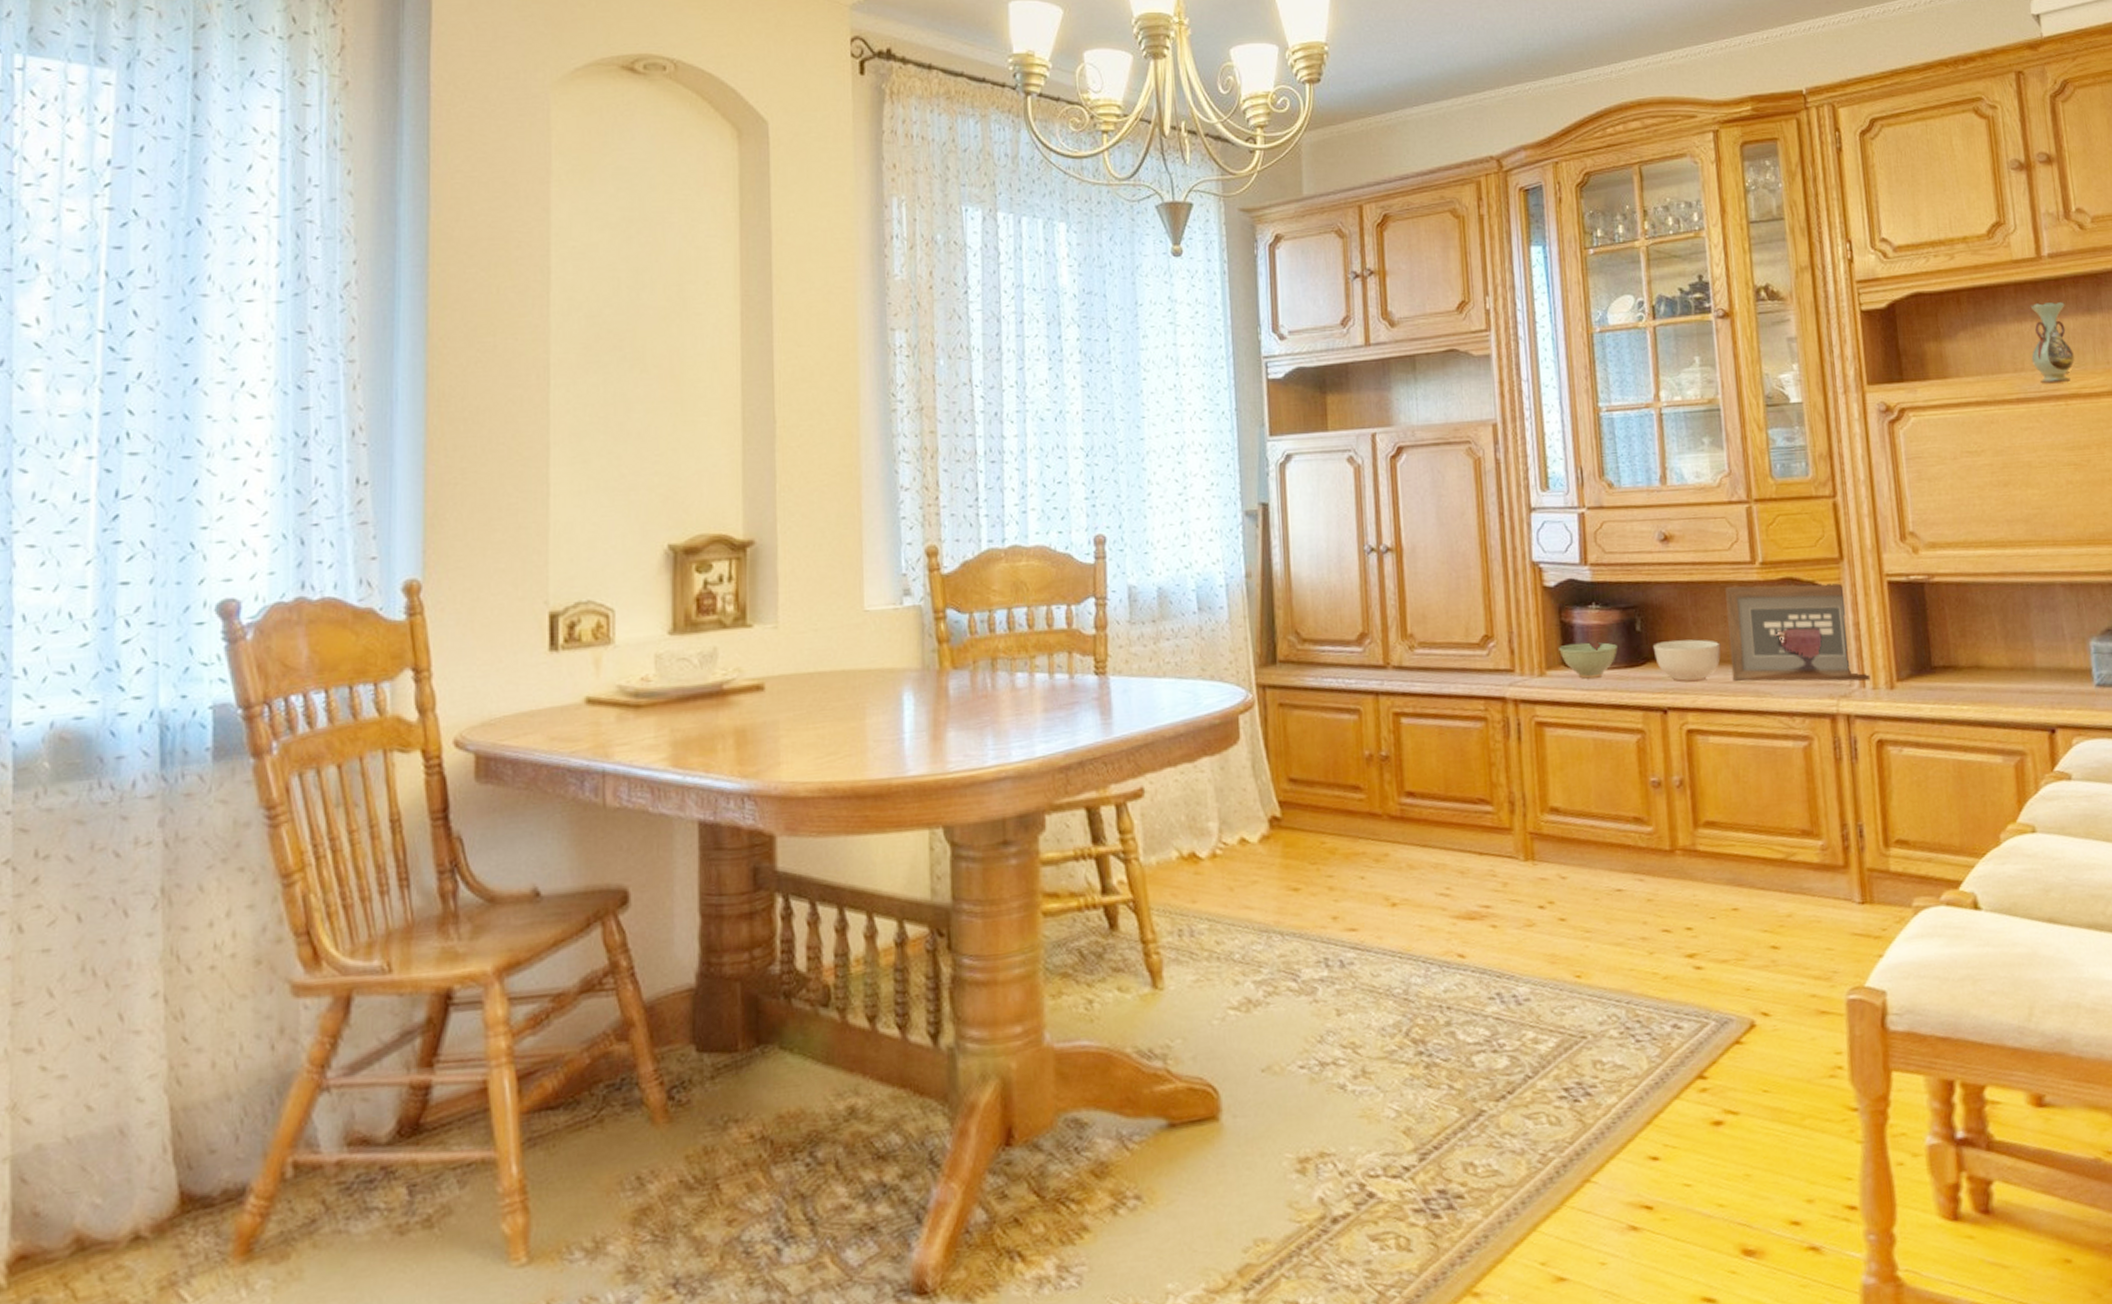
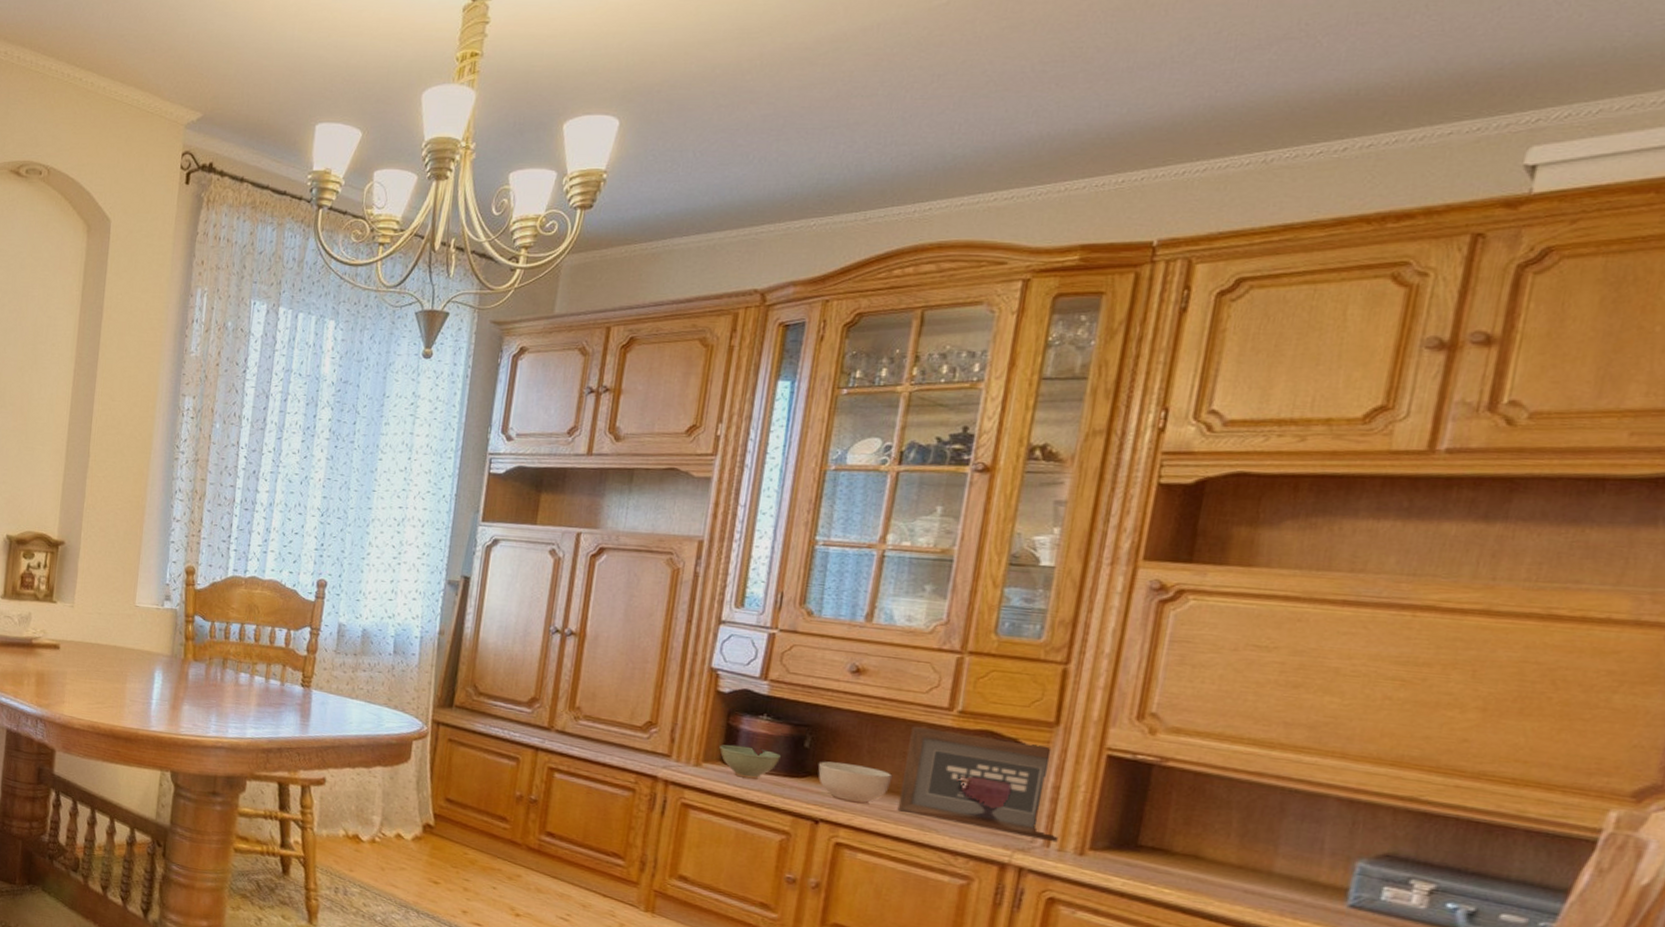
decorative vase: present [2030,302,2075,384] -> none [1379,501,1452,593]

